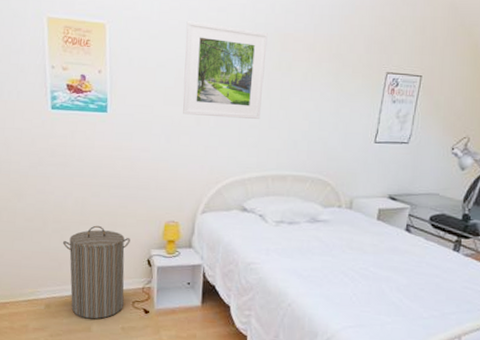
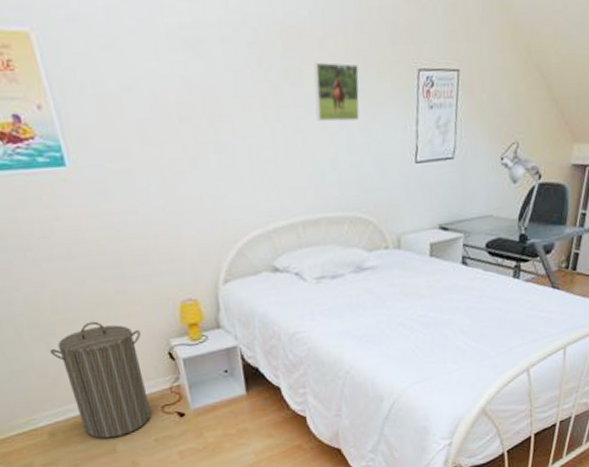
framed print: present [183,20,268,119] -> none [148,16,274,156]
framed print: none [297,60,337,106] -> present [313,61,360,122]

